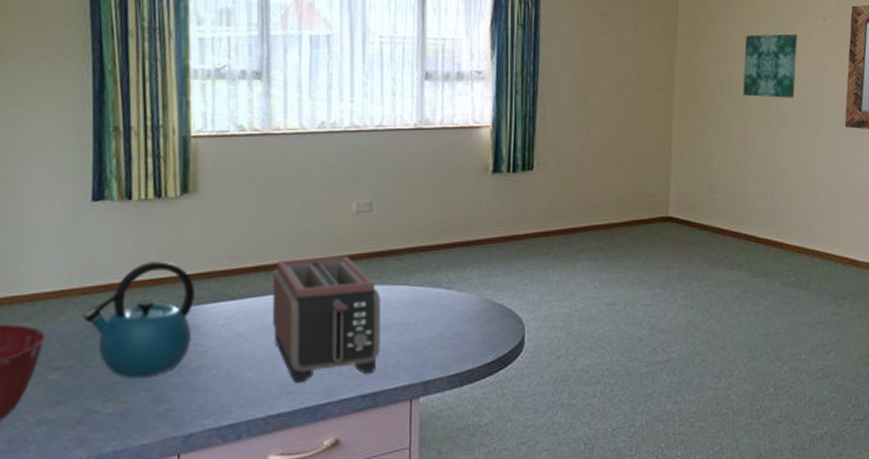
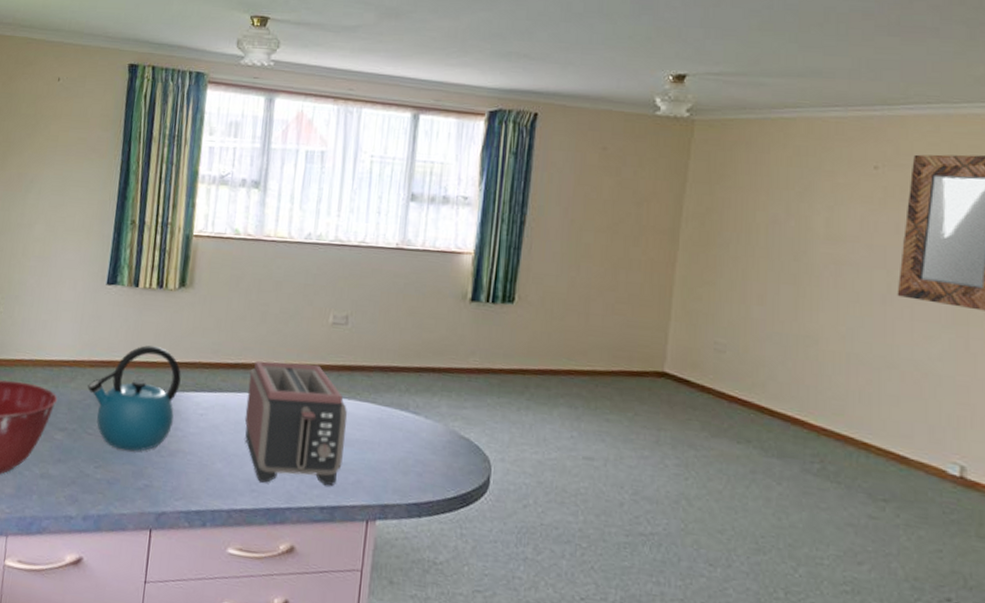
wall art: present [743,33,798,98] -> none [765,179,839,256]

